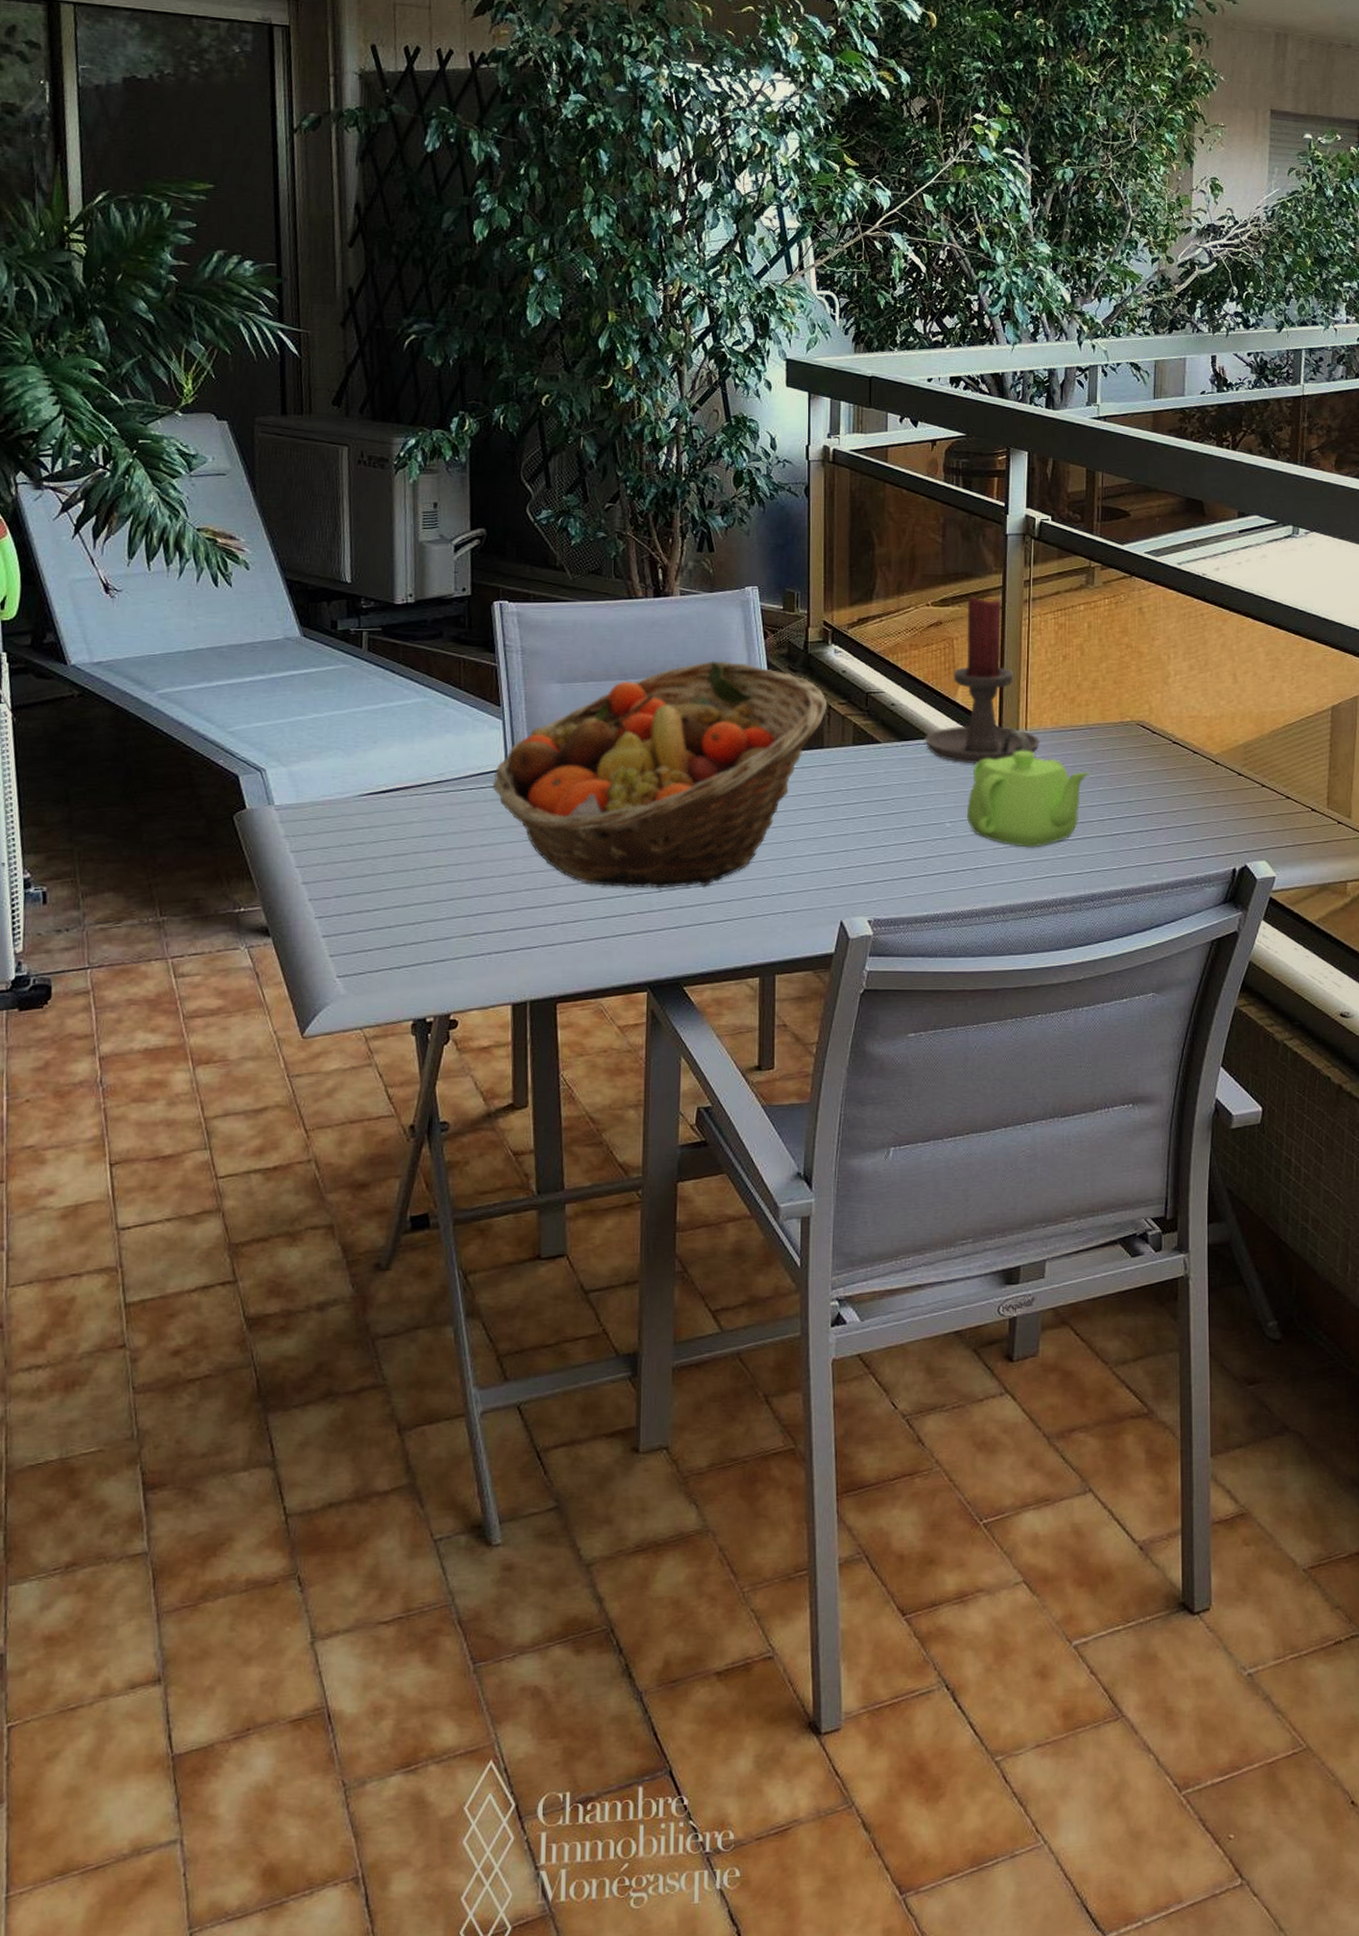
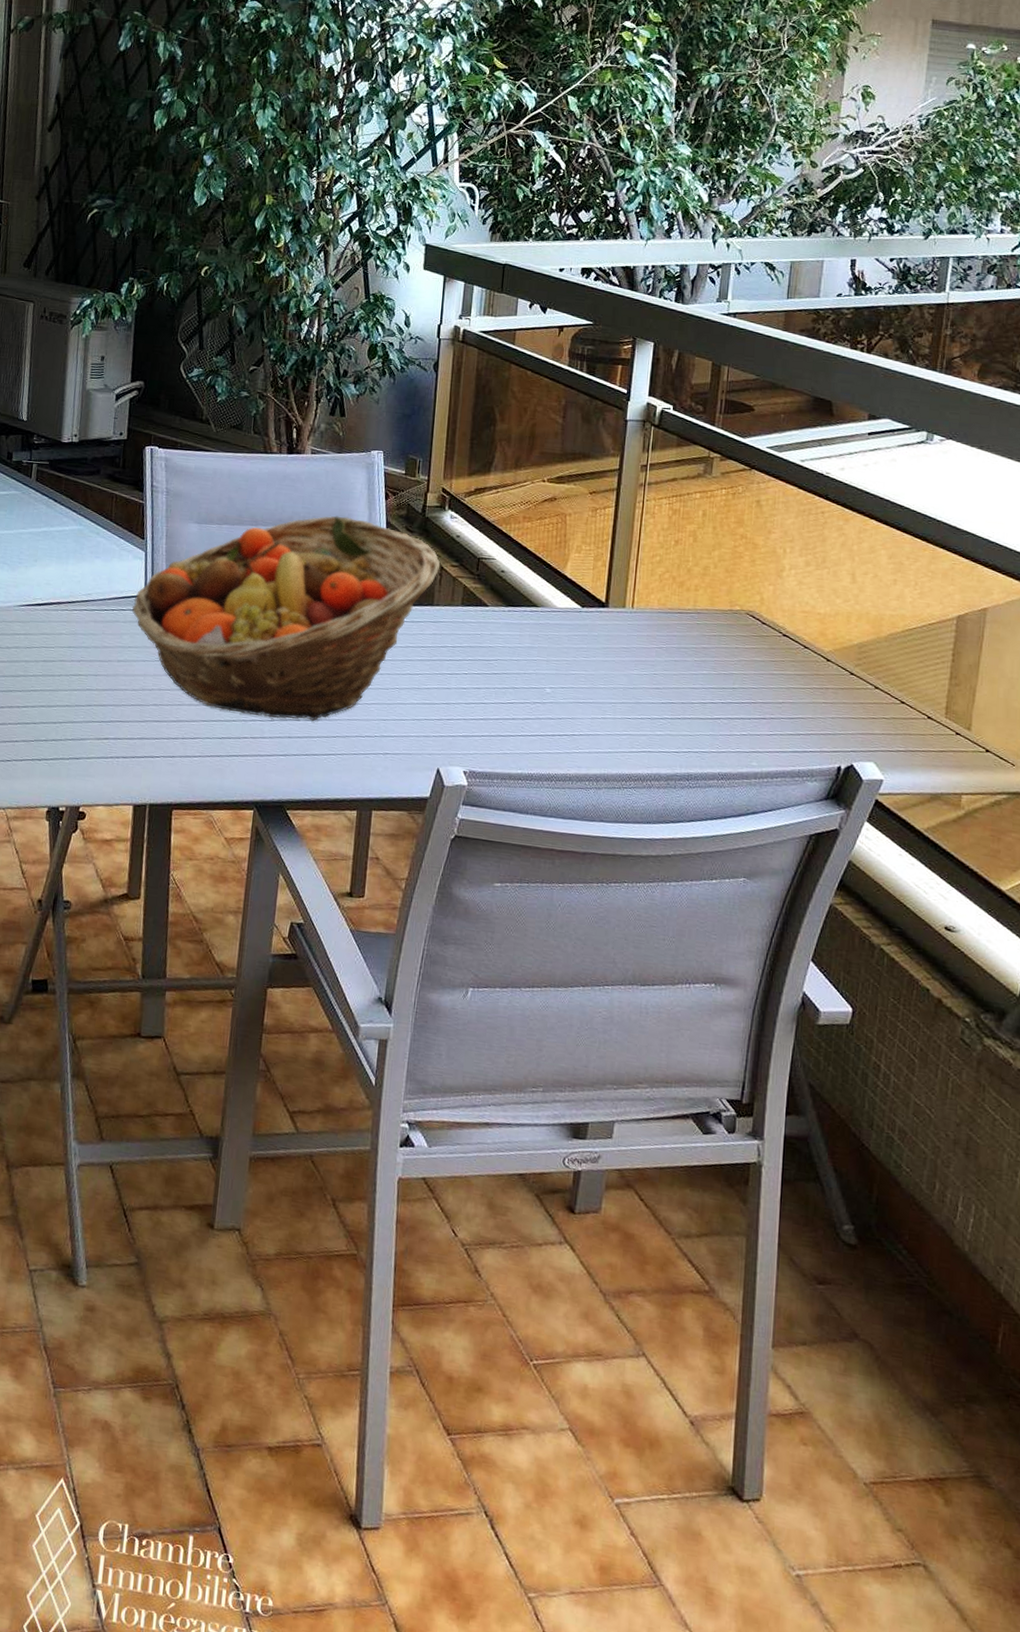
candle holder: present [925,596,1041,764] -> none [531,476,646,636]
teapot: present [966,750,1090,848] -> none [566,627,695,722]

